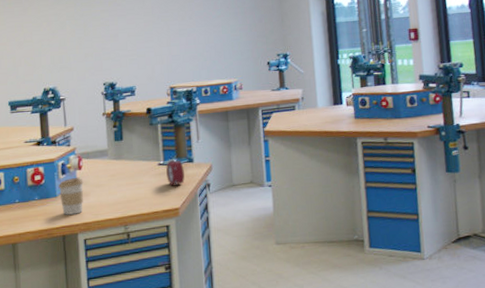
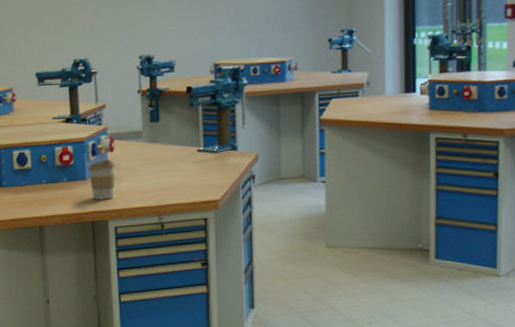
alarm clock: present [166,159,185,185] -> none [206,146,227,175]

